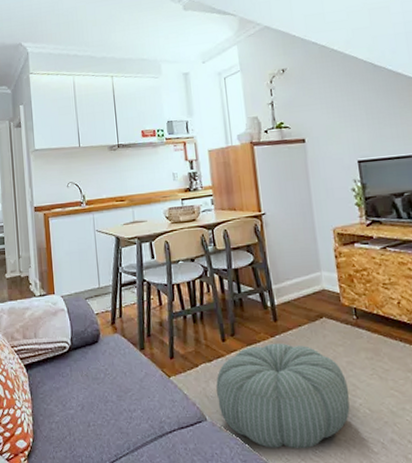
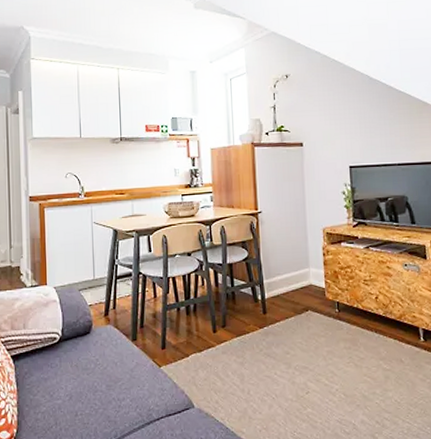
pouf: present [216,343,350,448] -> none [205,334,328,432]

